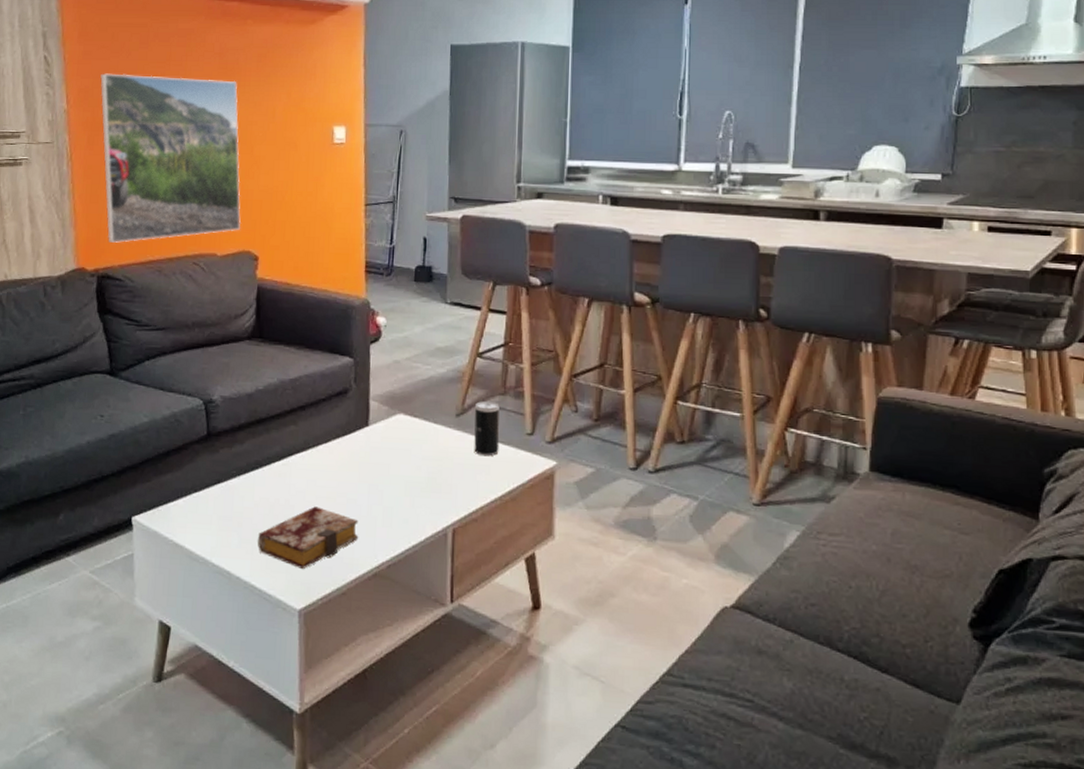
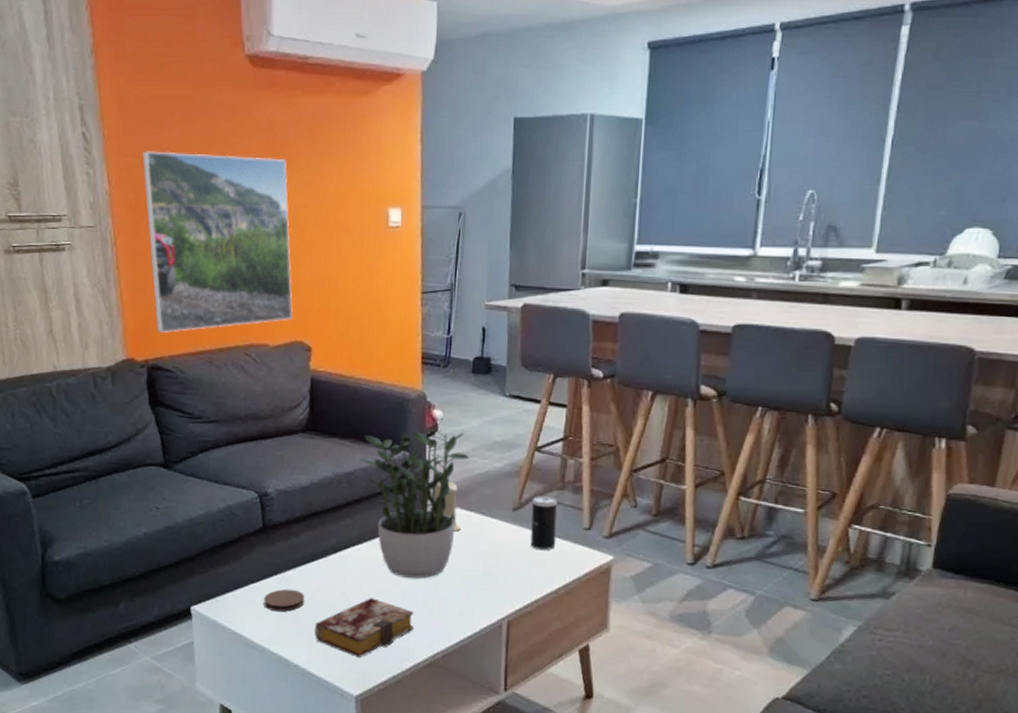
coaster: none [206,497,248,522] -> present [264,589,305,612]
potted plant: none [306,333,413,486] -> present [362,426,470,579]
candle: none [379,387,405,438] -> present [435,481,461,531]

